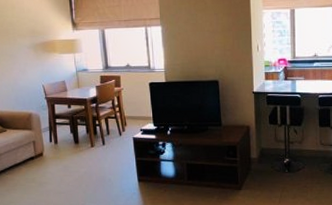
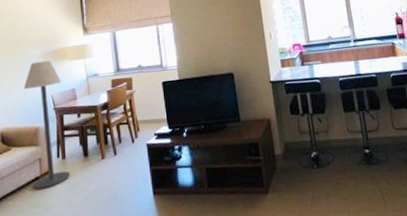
floor lamp: none [15,51,63,167] -> present [23,60,71,190]

